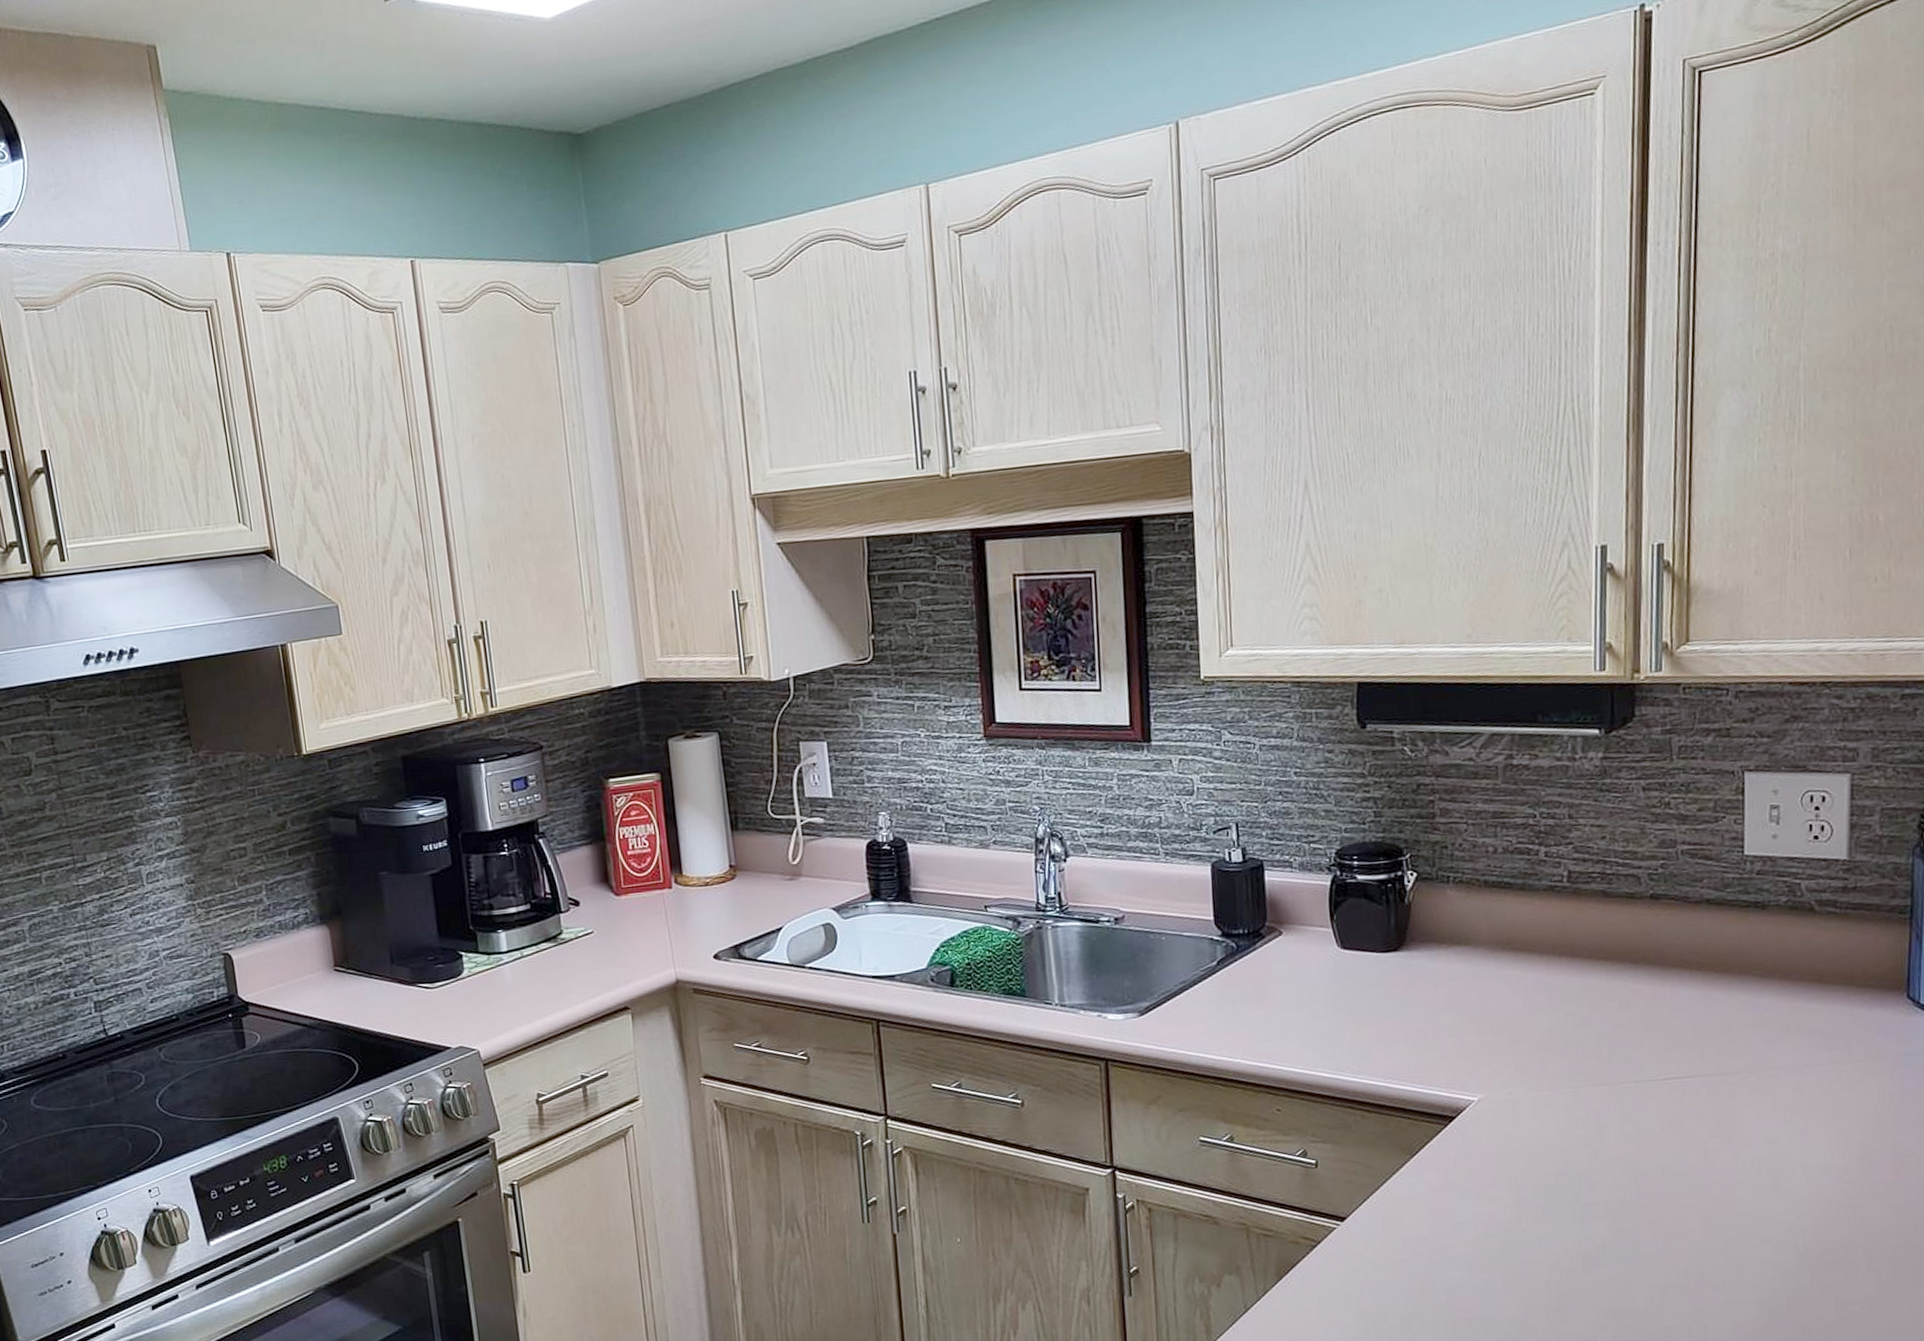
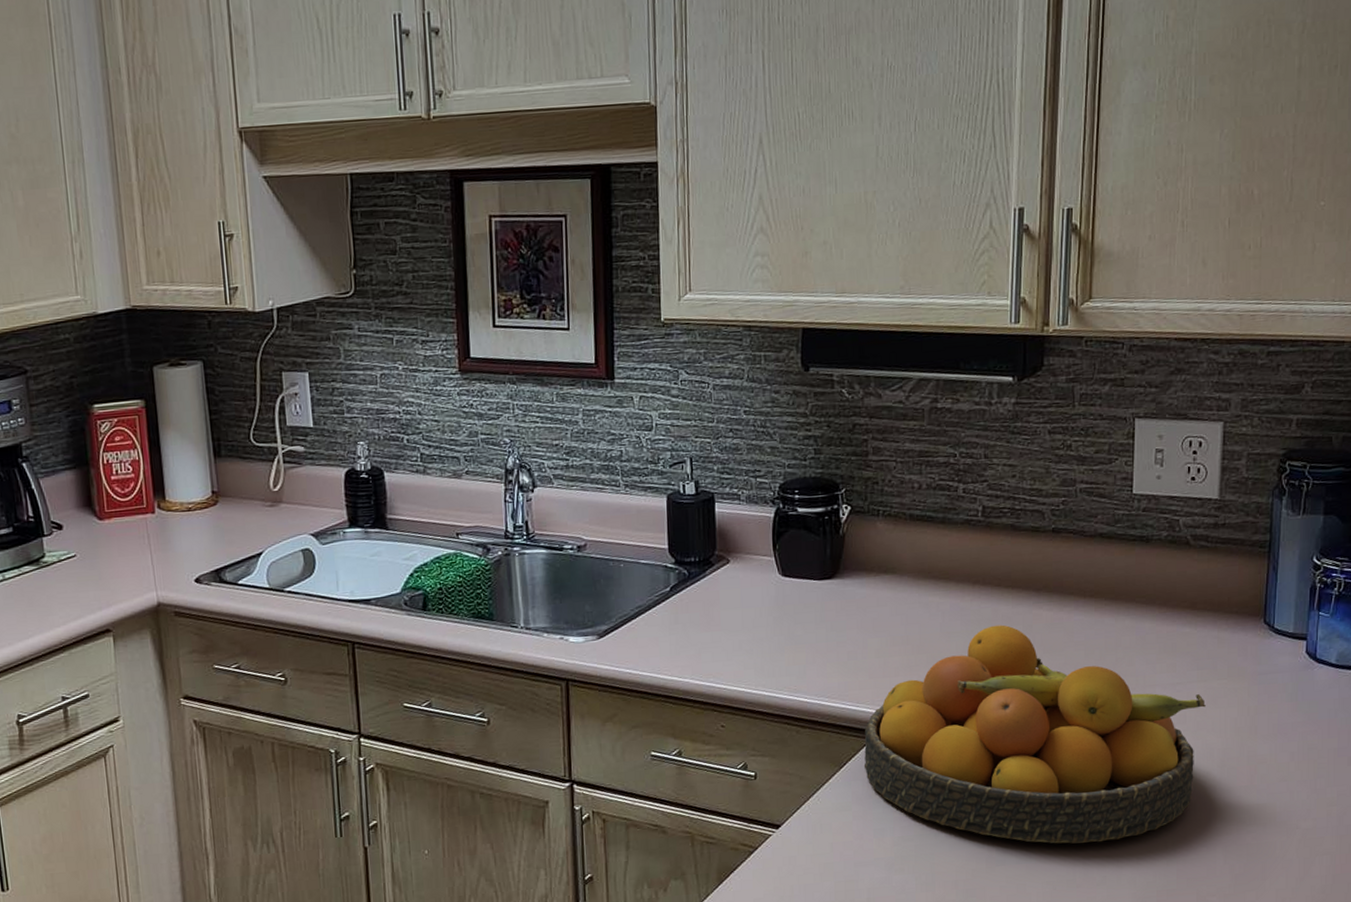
fruit bowl: none [1438,1000,1841,1243] -> present [863,625,1207,844]

